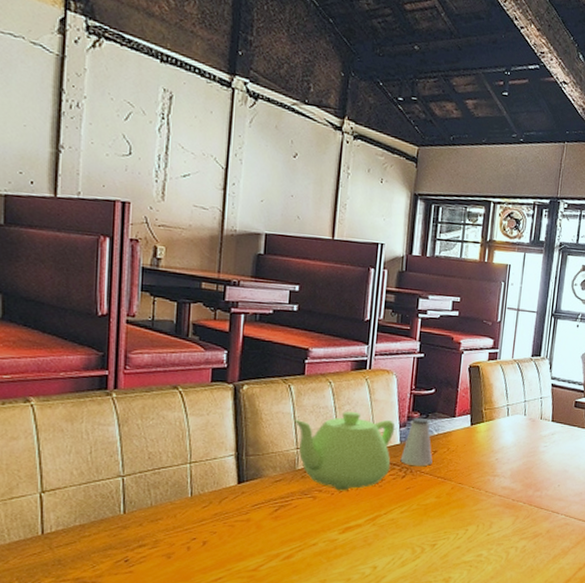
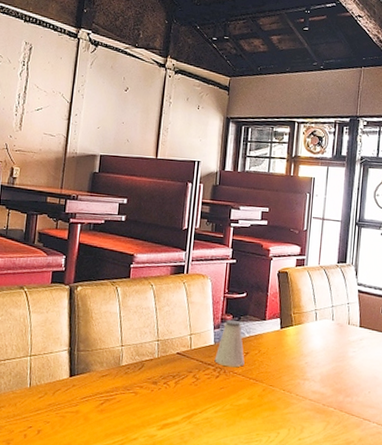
teapot: present [293,411,395,491] -> none [119,312,210,388]

